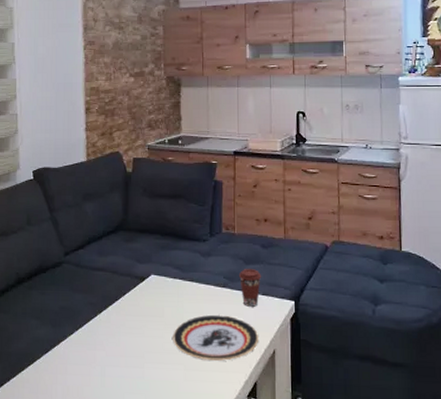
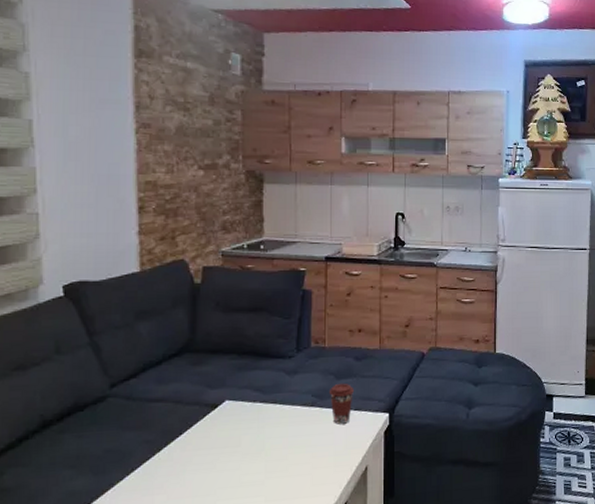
plate: present [173,314,259,362] -> none [251,436,351,488]

